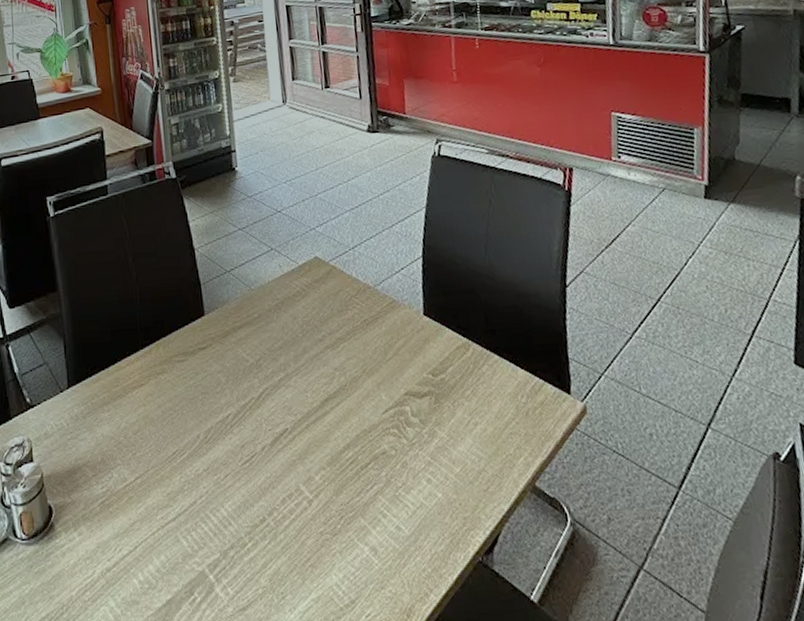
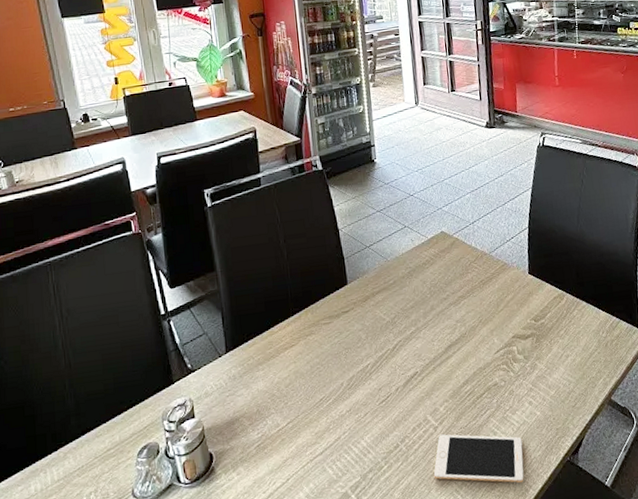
cell phone: none [308,510,423,585] -> present [433,434,524,483]

